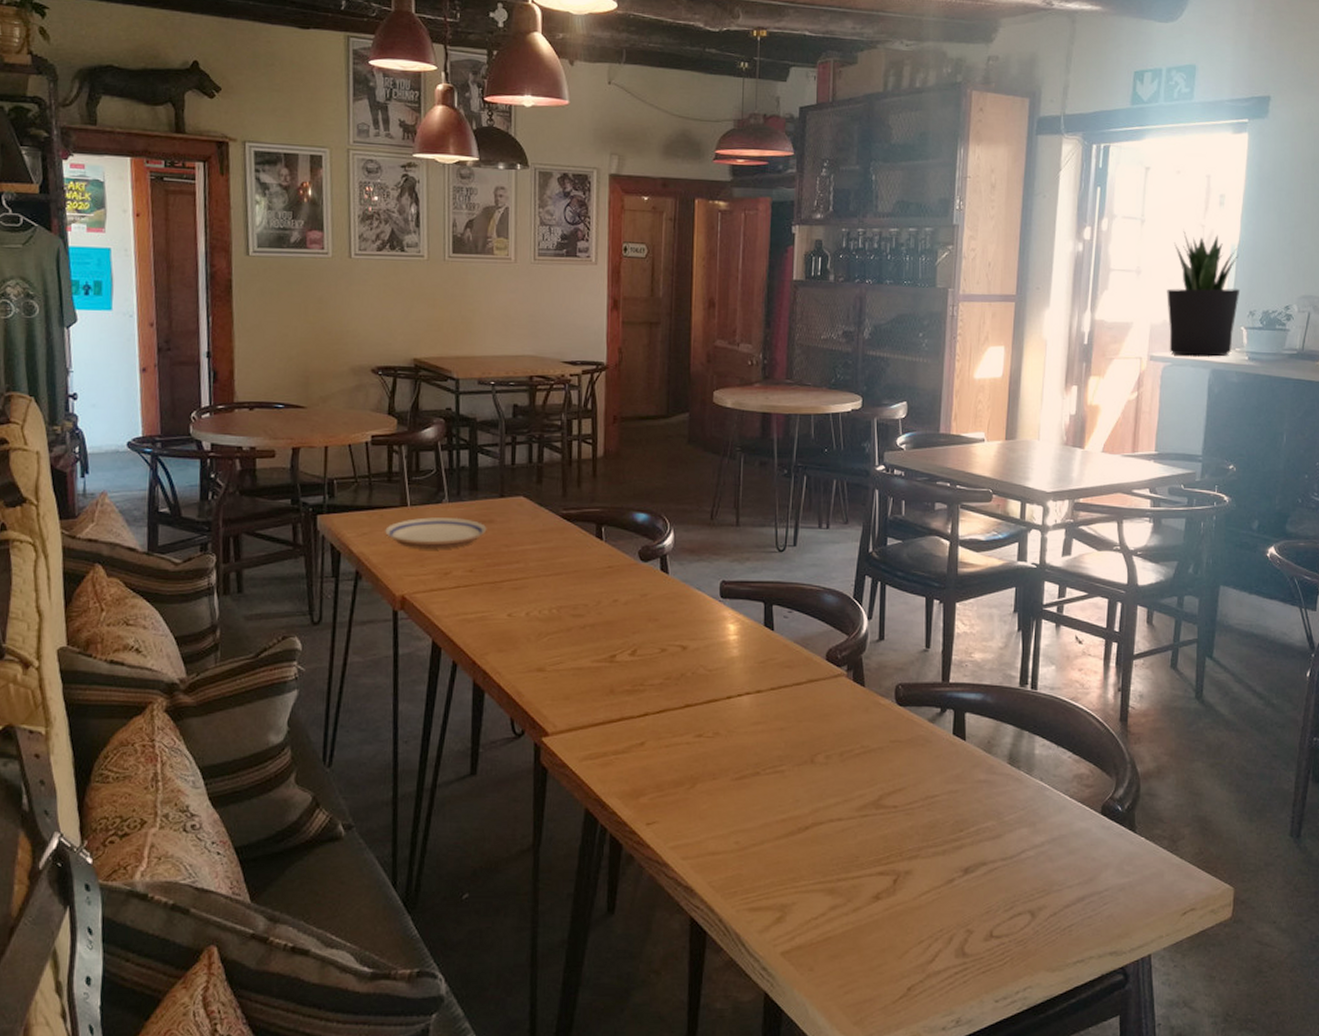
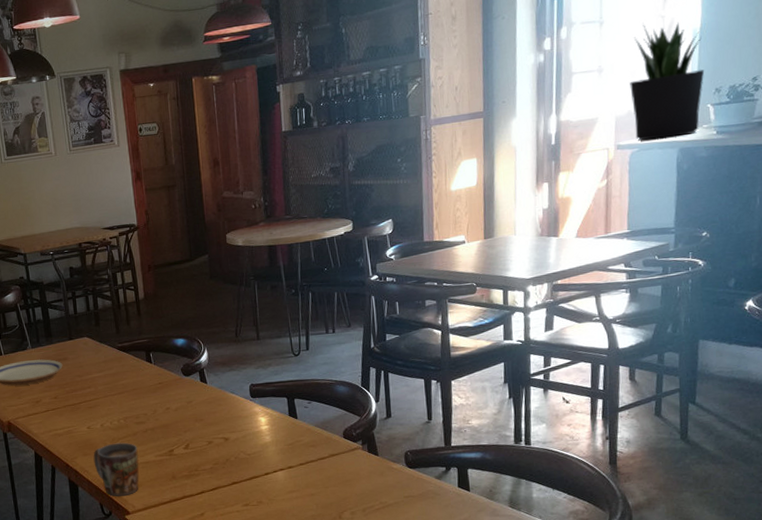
mug: none [510,639,570,712] -> present [93,442,140,497]

